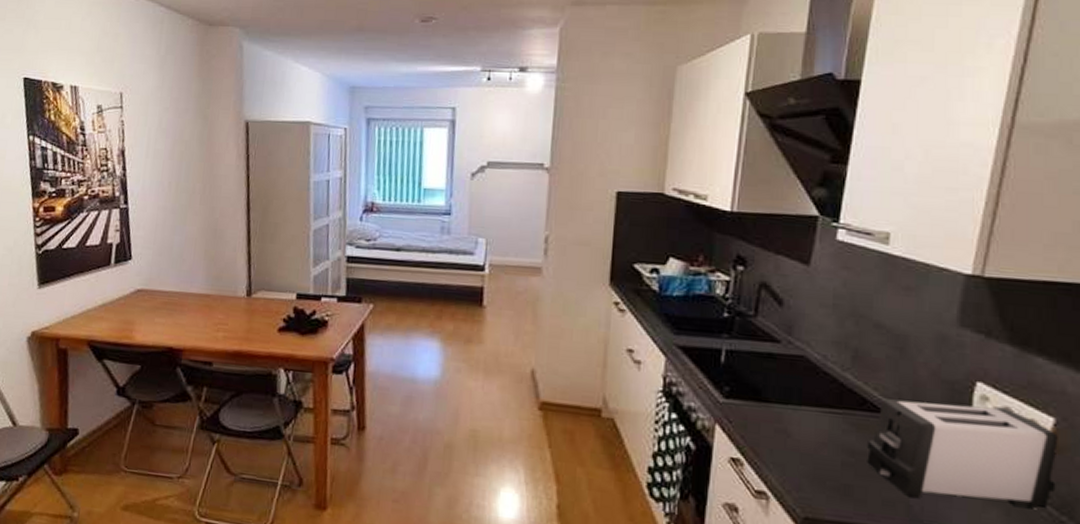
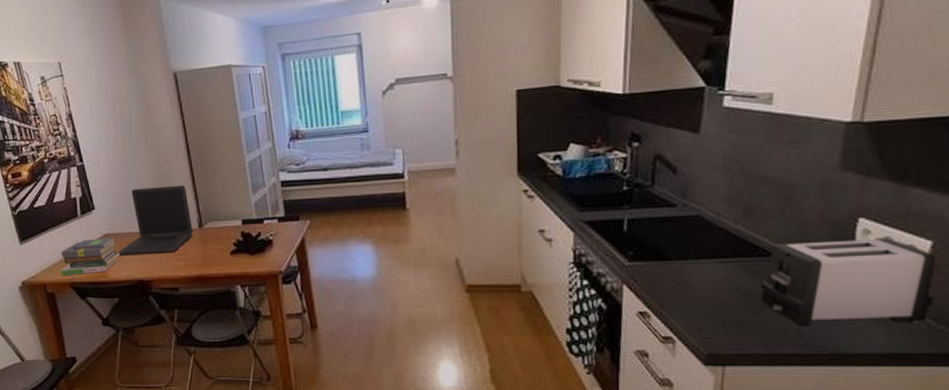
books: none [78,292,152,333] -> present [60,238,120,276]
laptop: none [150,242,240,321] -> present [119,185,193,256]

